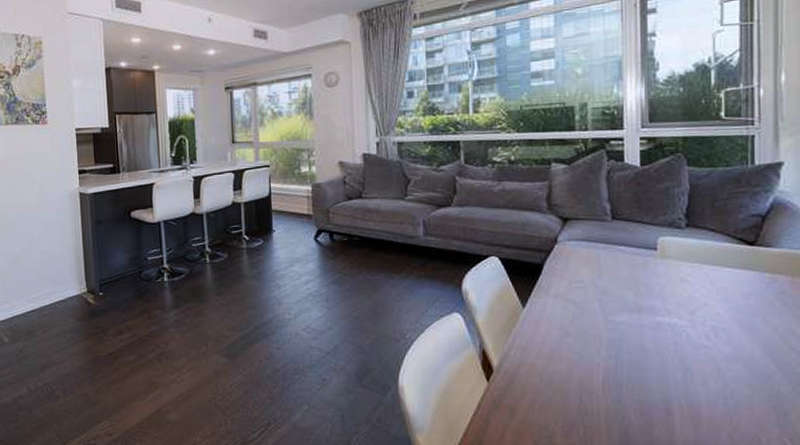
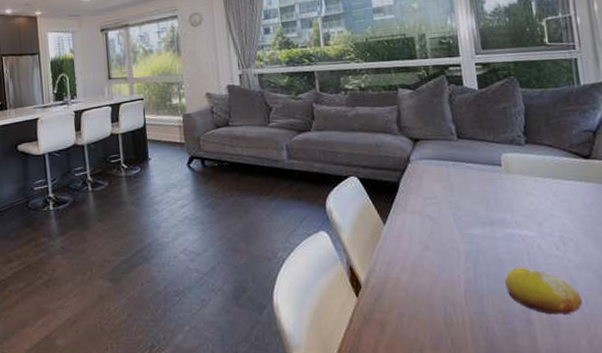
fruit: none [647,357,728,406] -> present [505,267,583,315]

